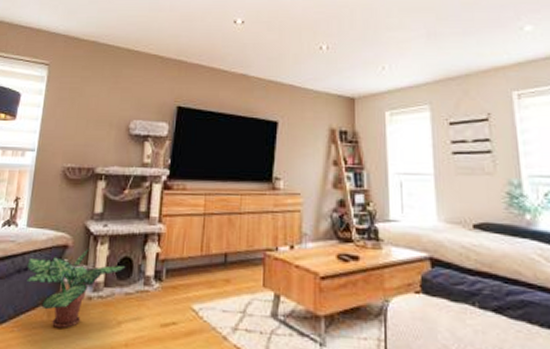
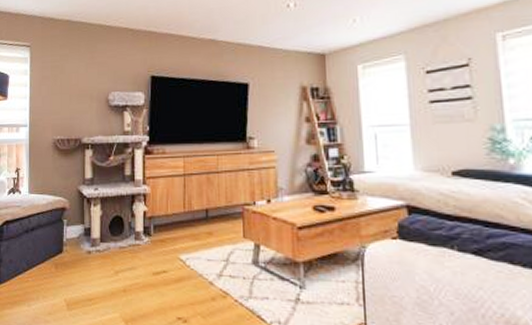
potted plant: present [26,248,126,328] -> none [33,210,118,278]

